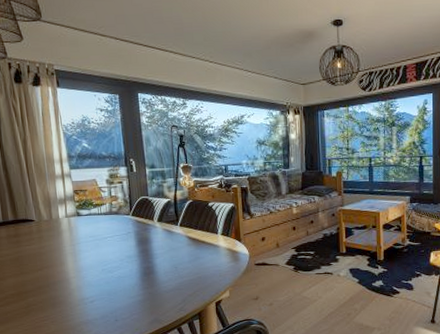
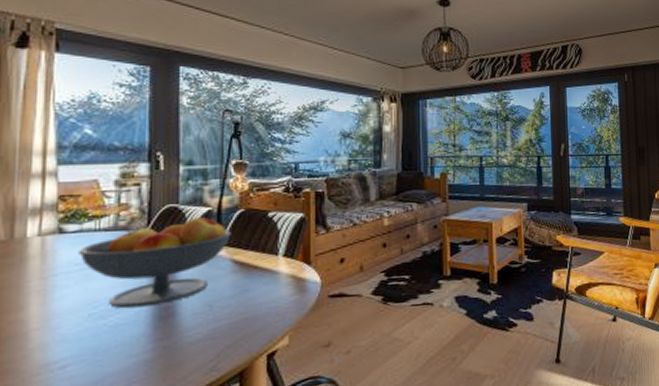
fruit bowl: none [90,206,185,267] -> present [78,217,231,309]

